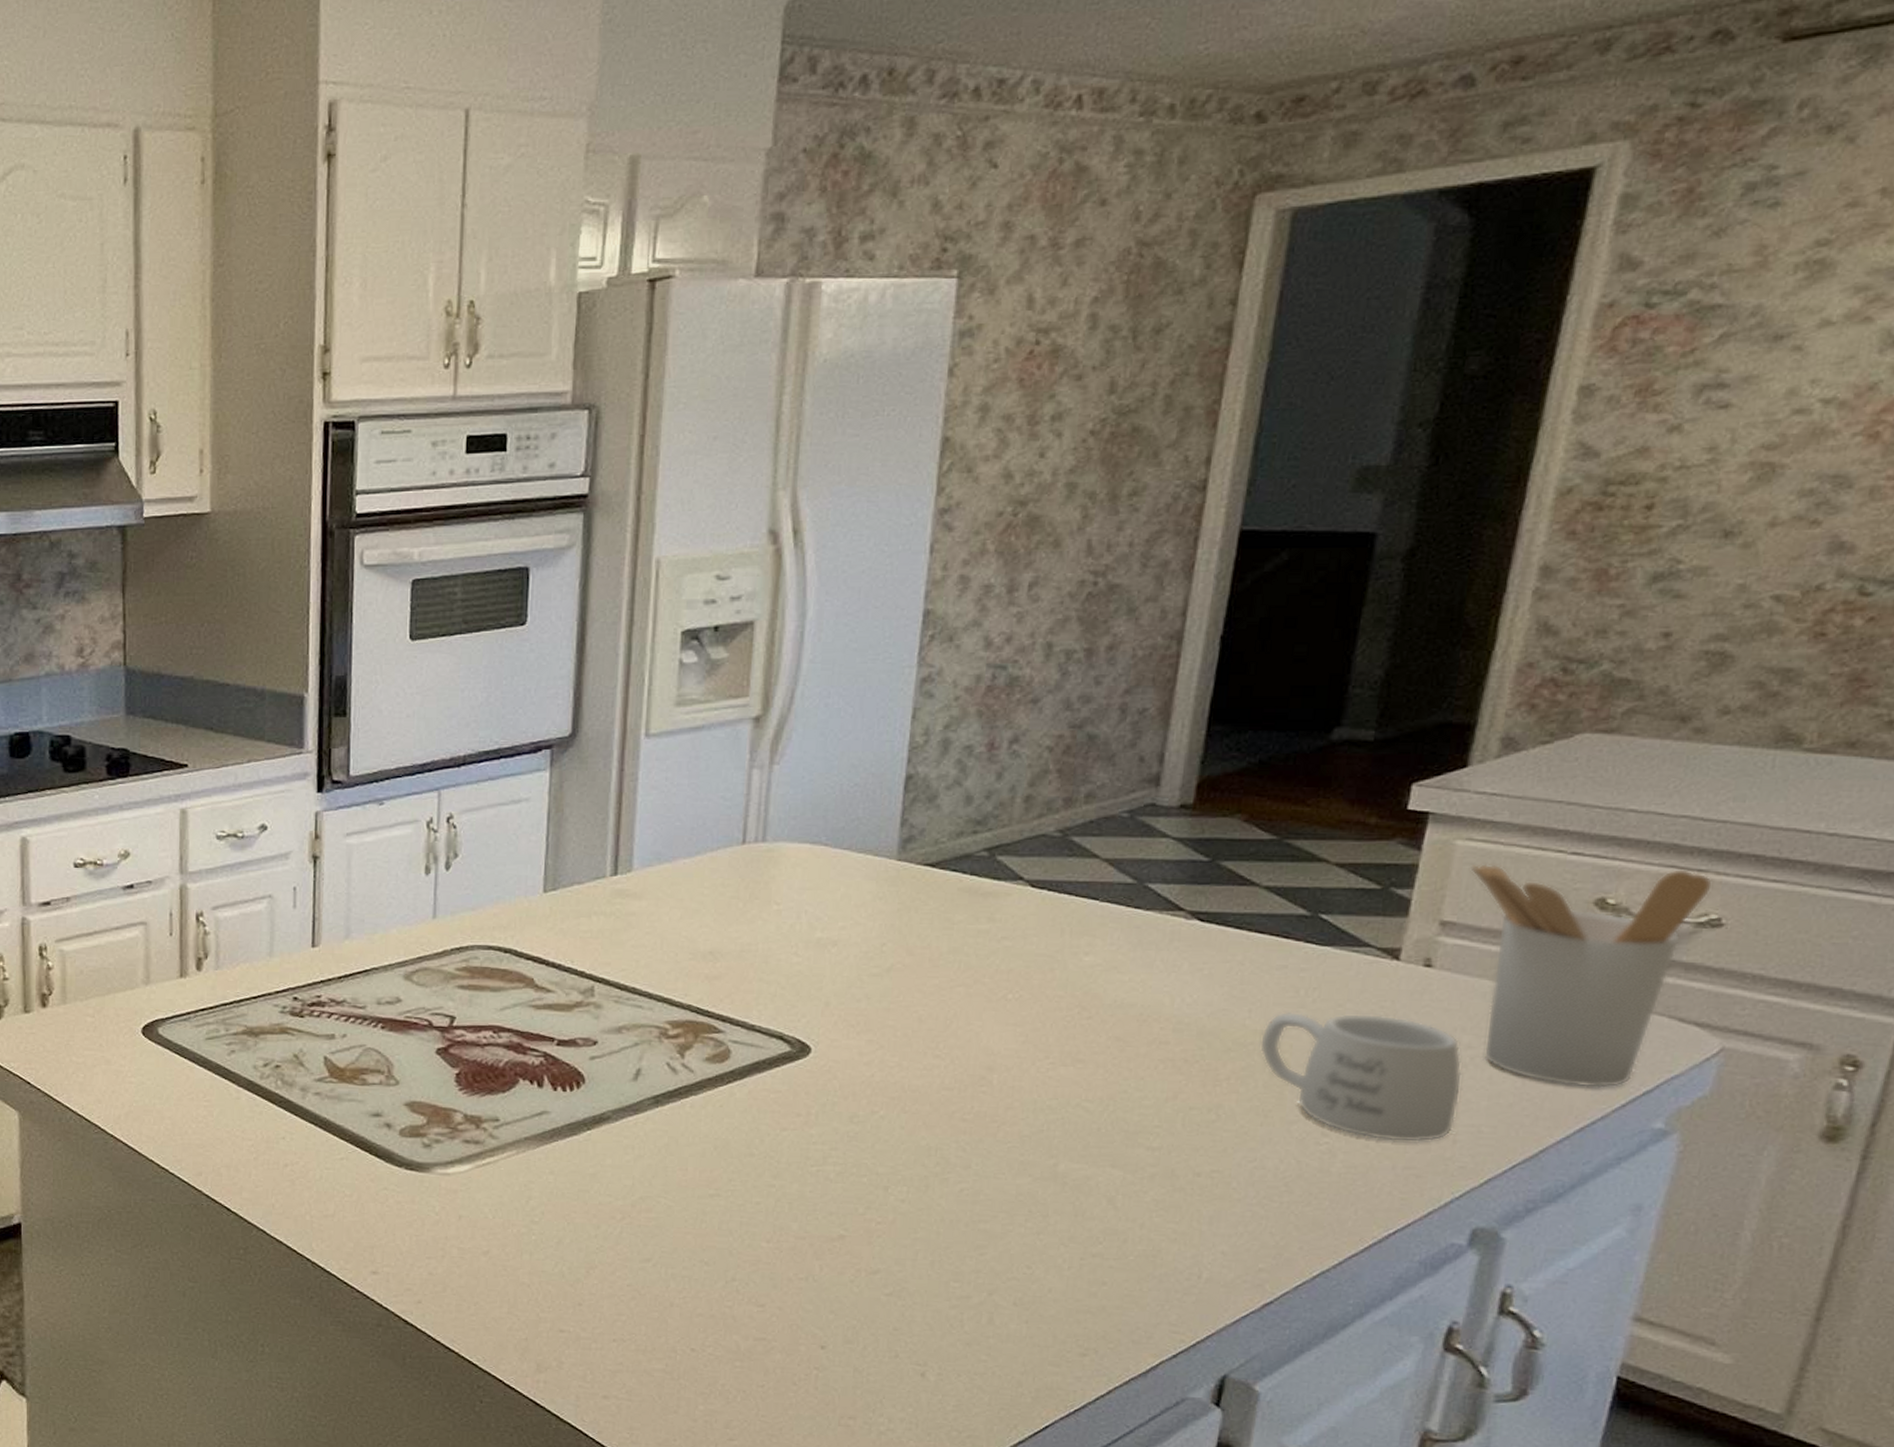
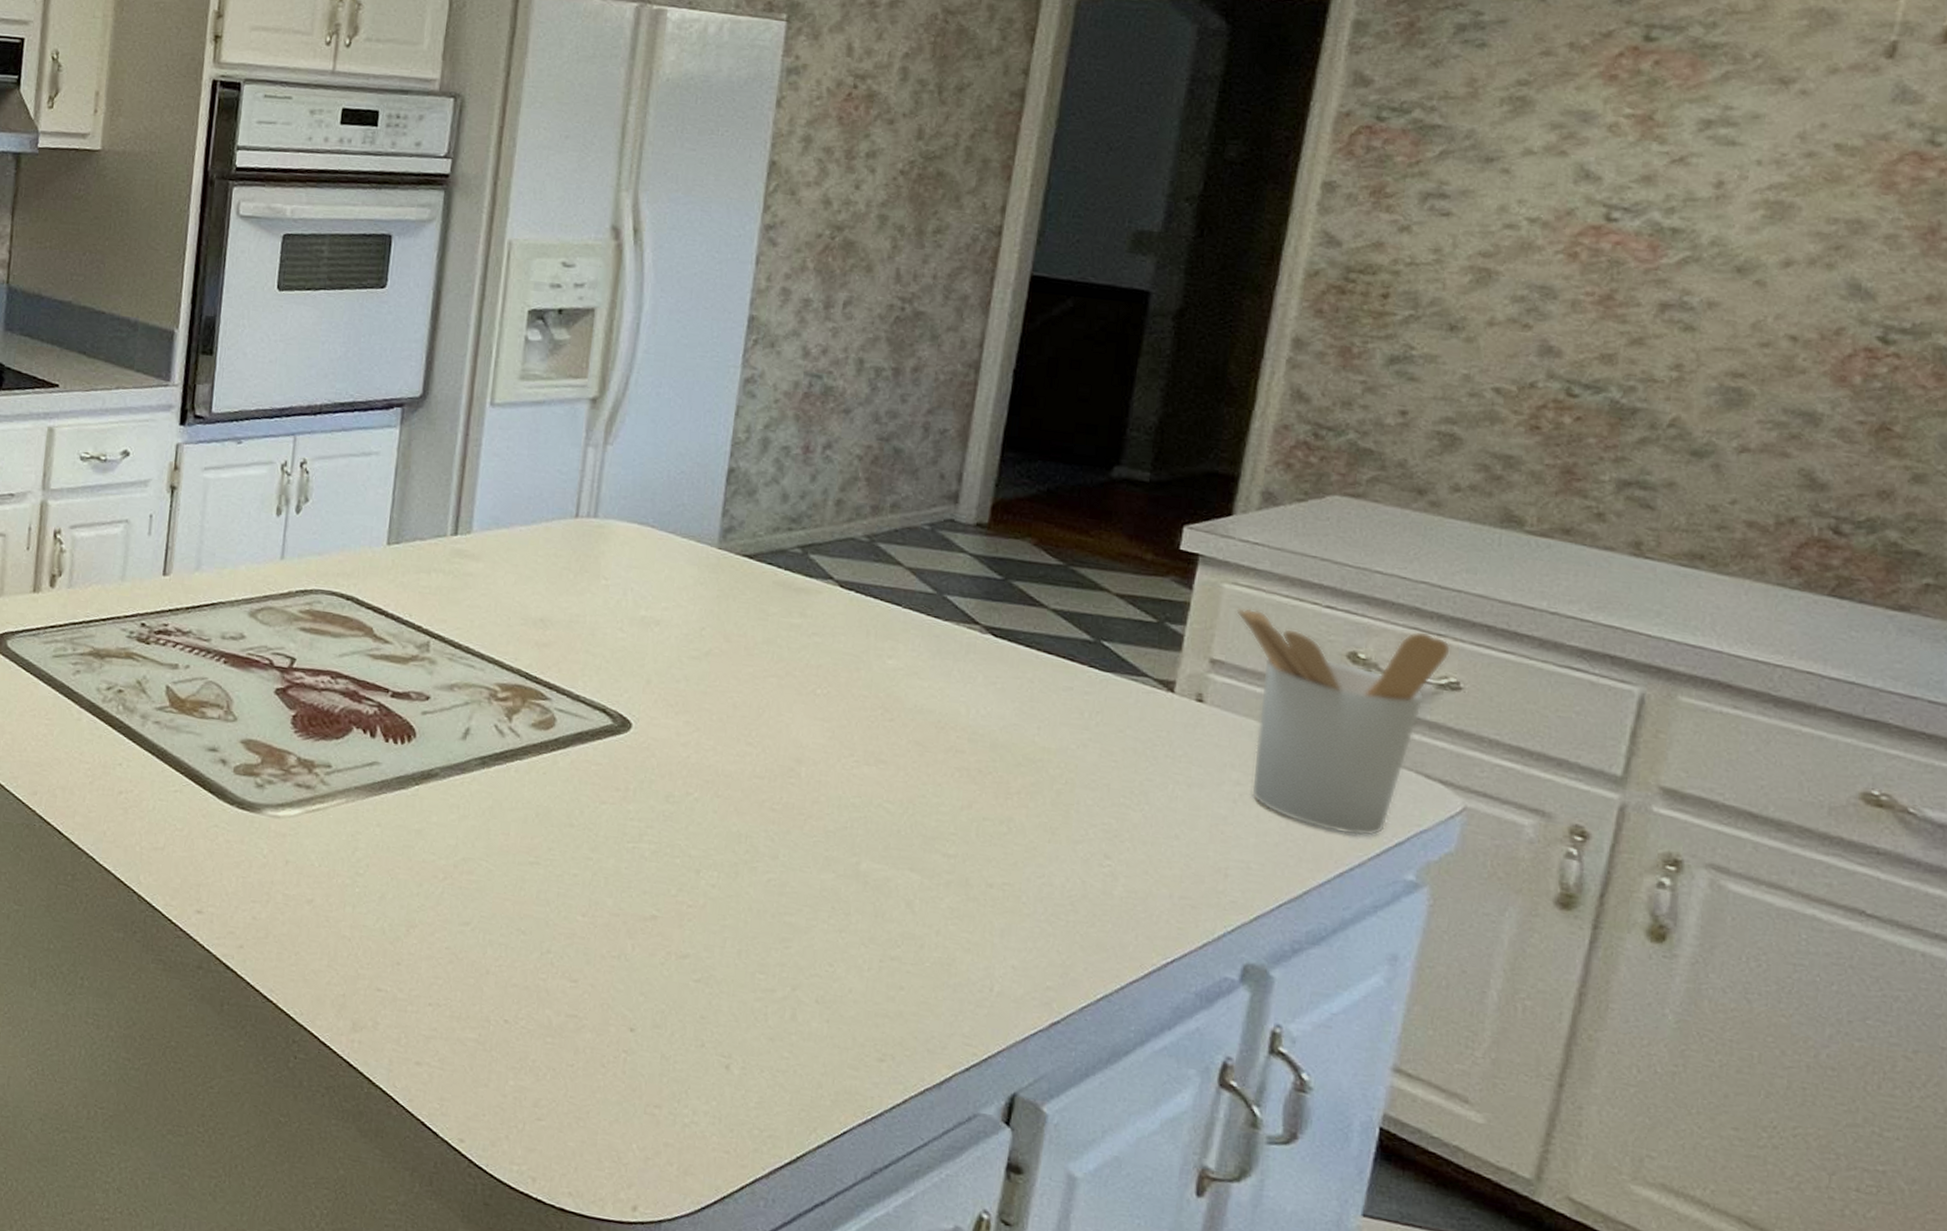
mug: present [1259,1011,1463,1143] -> none [1047,732,1233,874]

